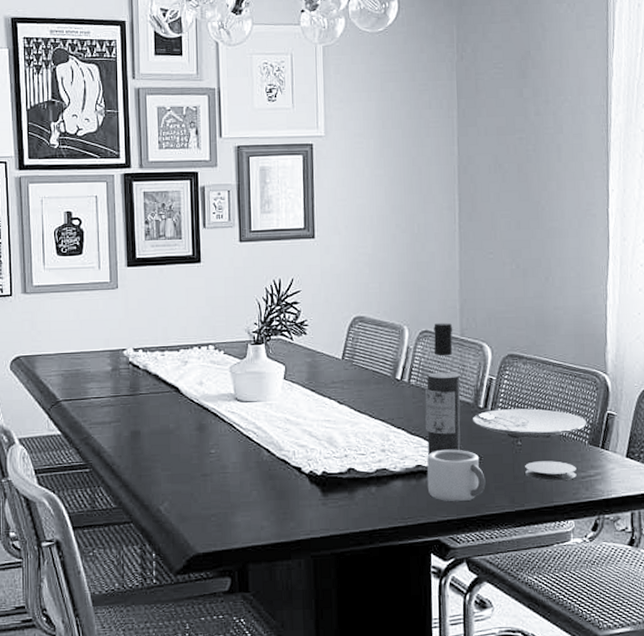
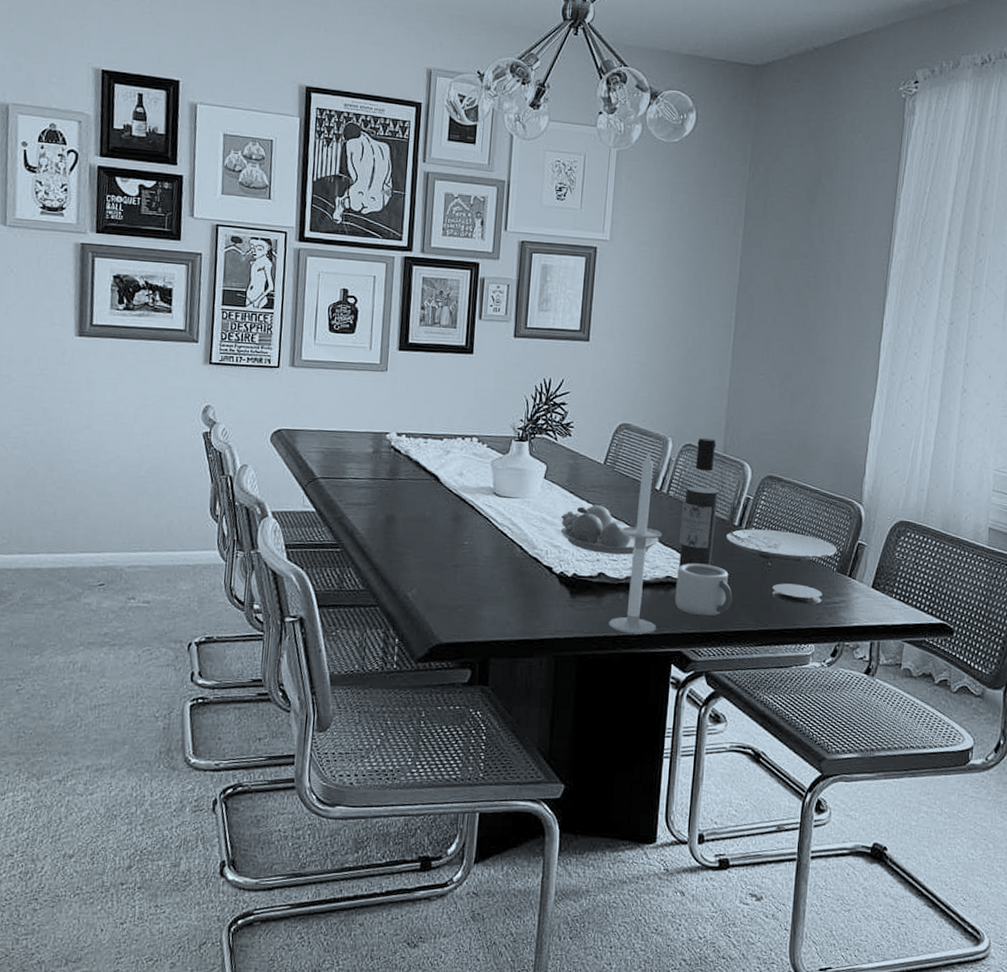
fruit bowl: none [305,399,405,449] -> present [560,504,659,555]
candle: none [363,342,413,527] -> present [609,452,662,635]

